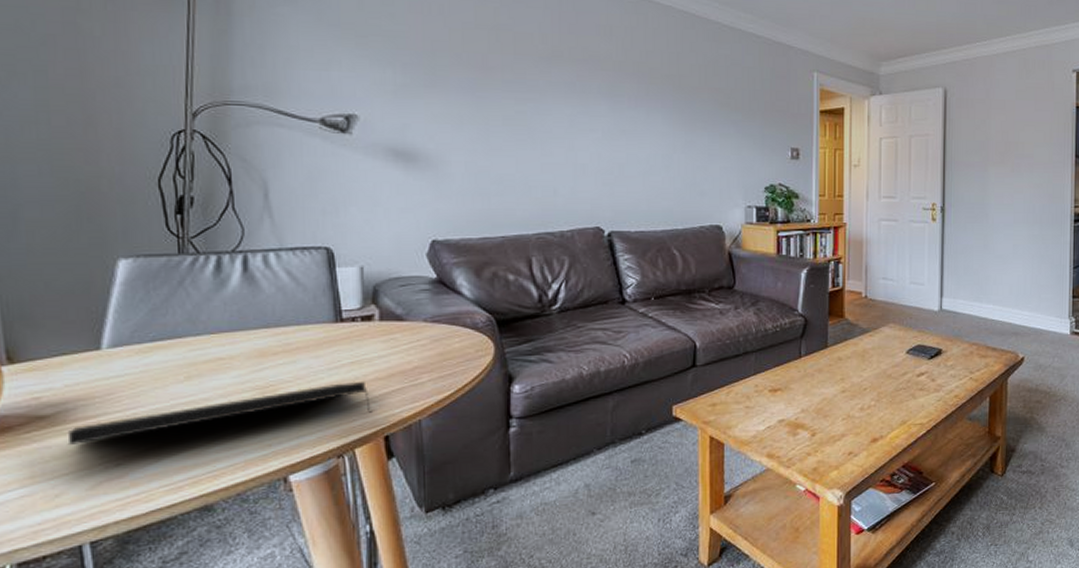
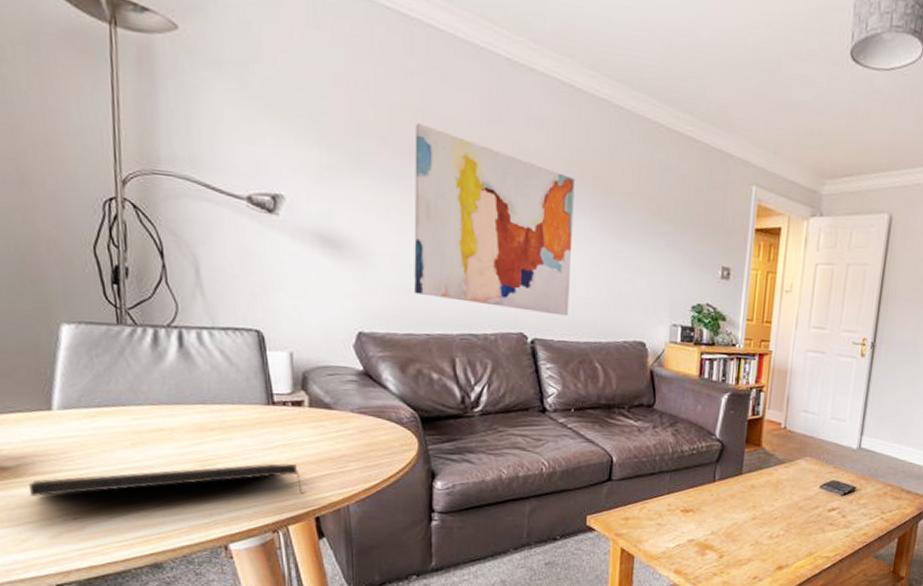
wall art: none [488,39,645,207] -> present [414,123,575,316]

